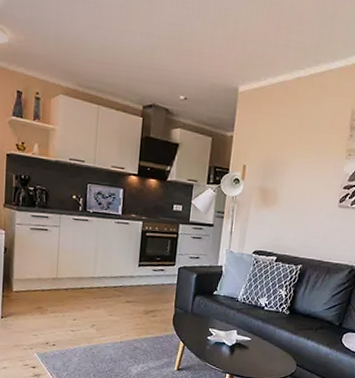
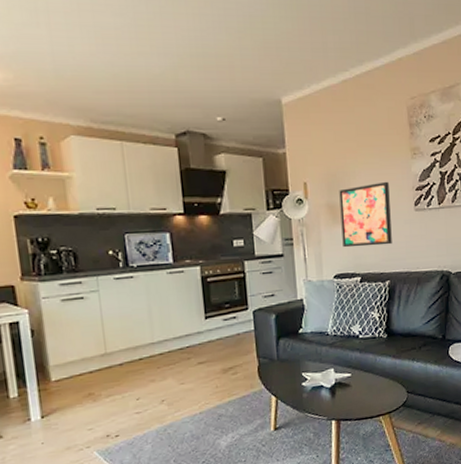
wall art: none [266,175,320,234] -> present [339,181,392,248]

